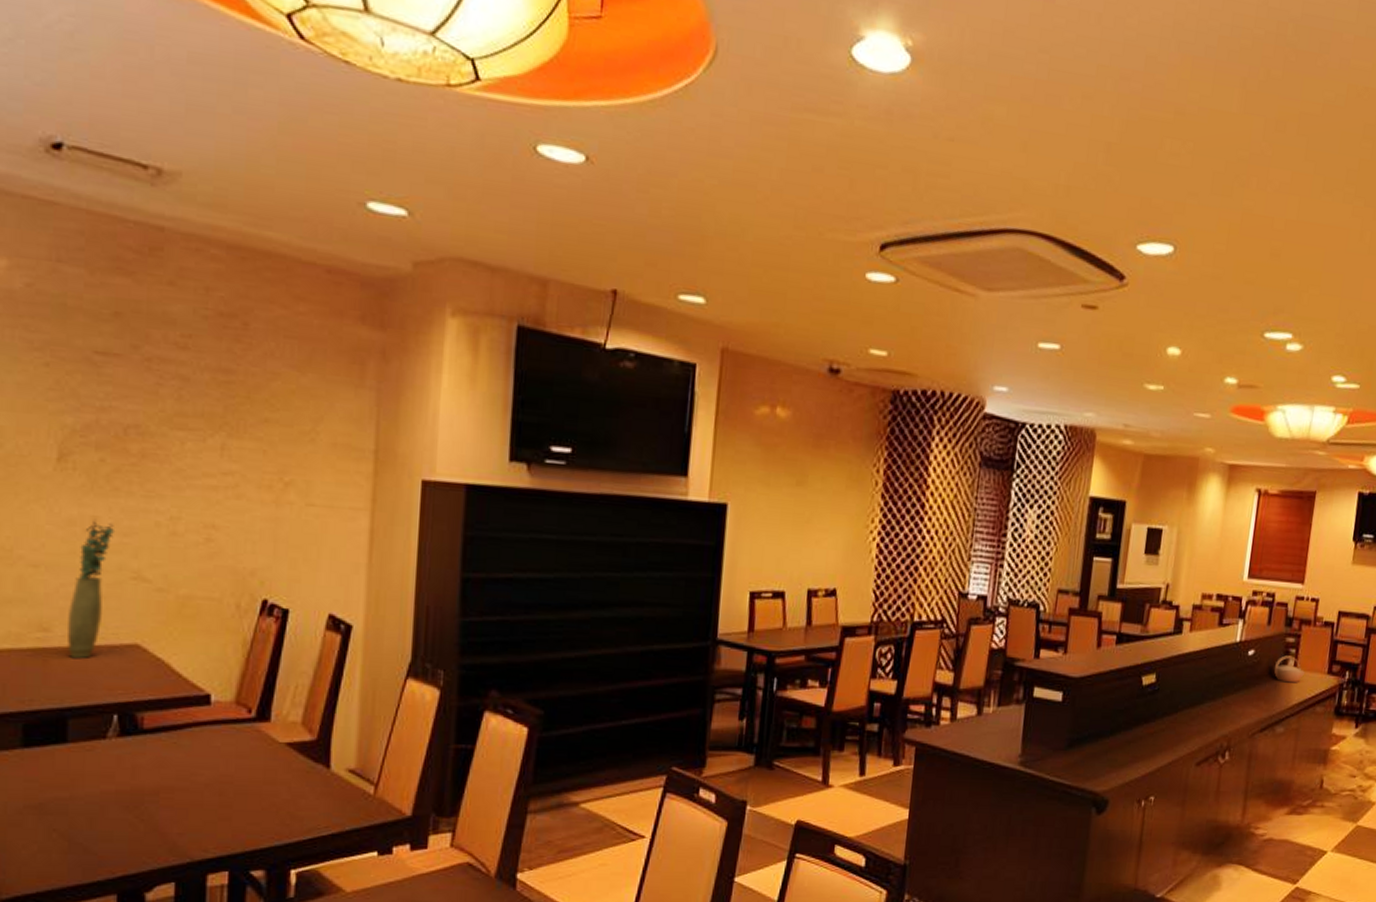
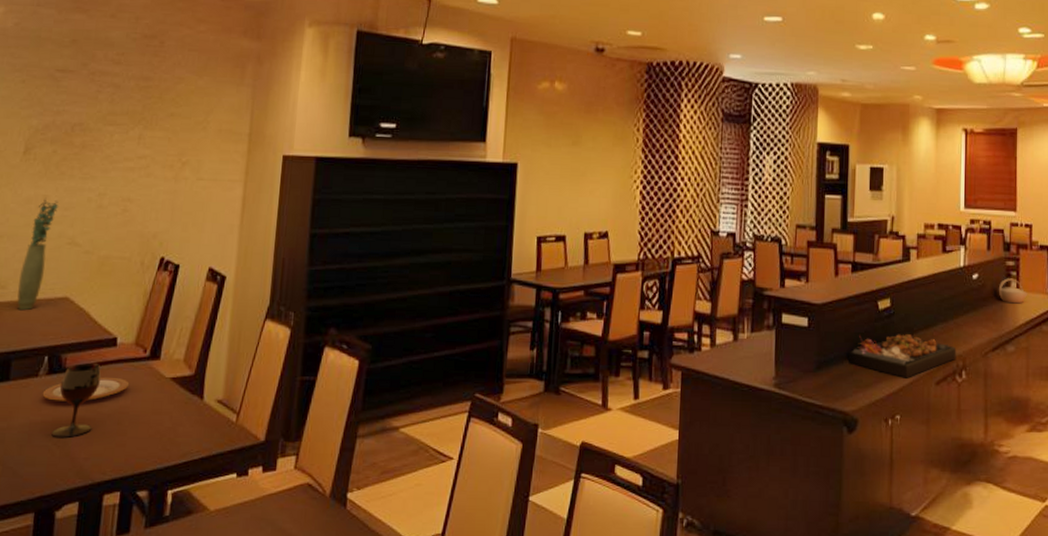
plate: none [114,740,232,768] -> present [42,377,130,401]
wine glass: none [131,724,193,810] -> present [51,363,102,438]
food platter: none [1103,712,1222,759] -> present [847,334,957,379]

